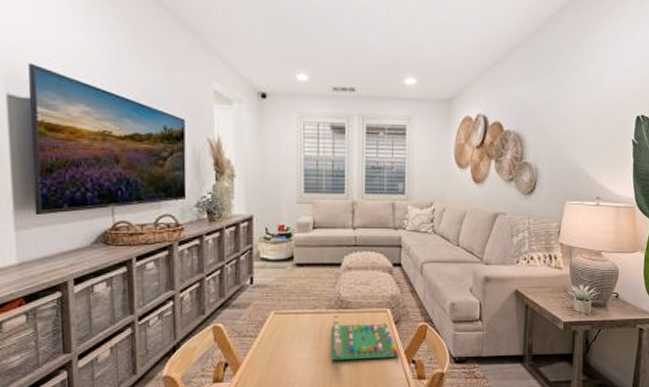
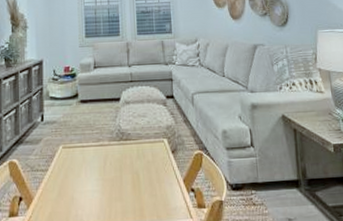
board game: present [332,313,400,361] -> none [114,145,179,192]

